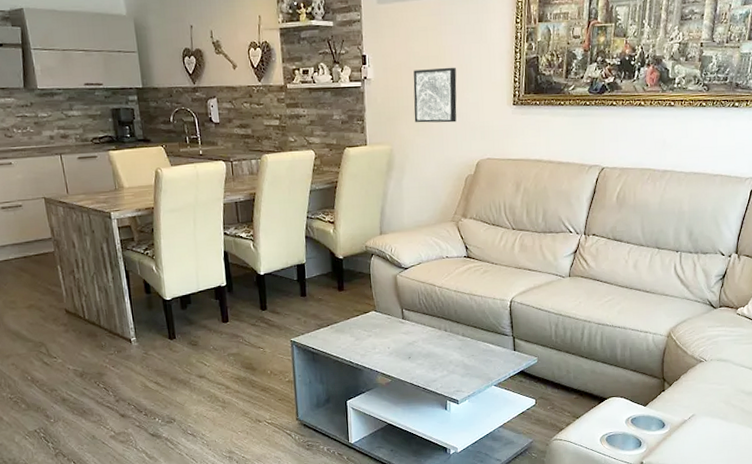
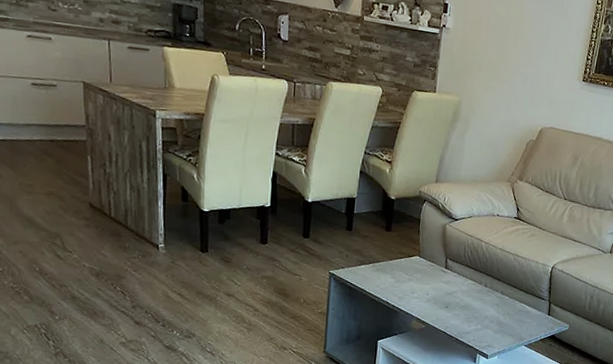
wall art: present [413,67,457,123] -> none [486,28,534,87]

